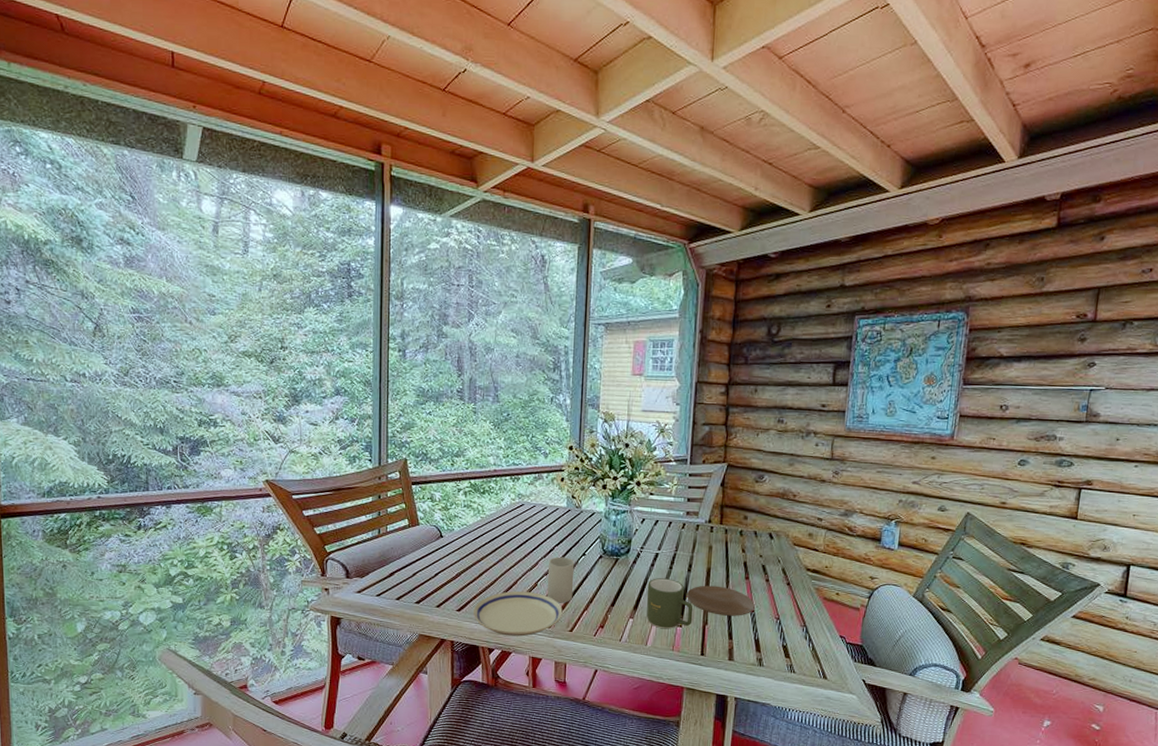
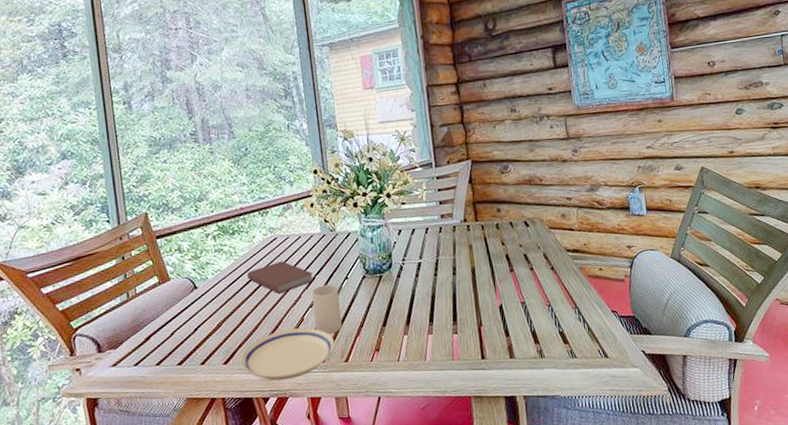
book: none [491,527,552,557] -> present [247,261,313,294]
mug: present [646,578,694,629] -> none [415,286,467,340]
plate: present [686,585,755,616] -> none [455,283,525,314]

